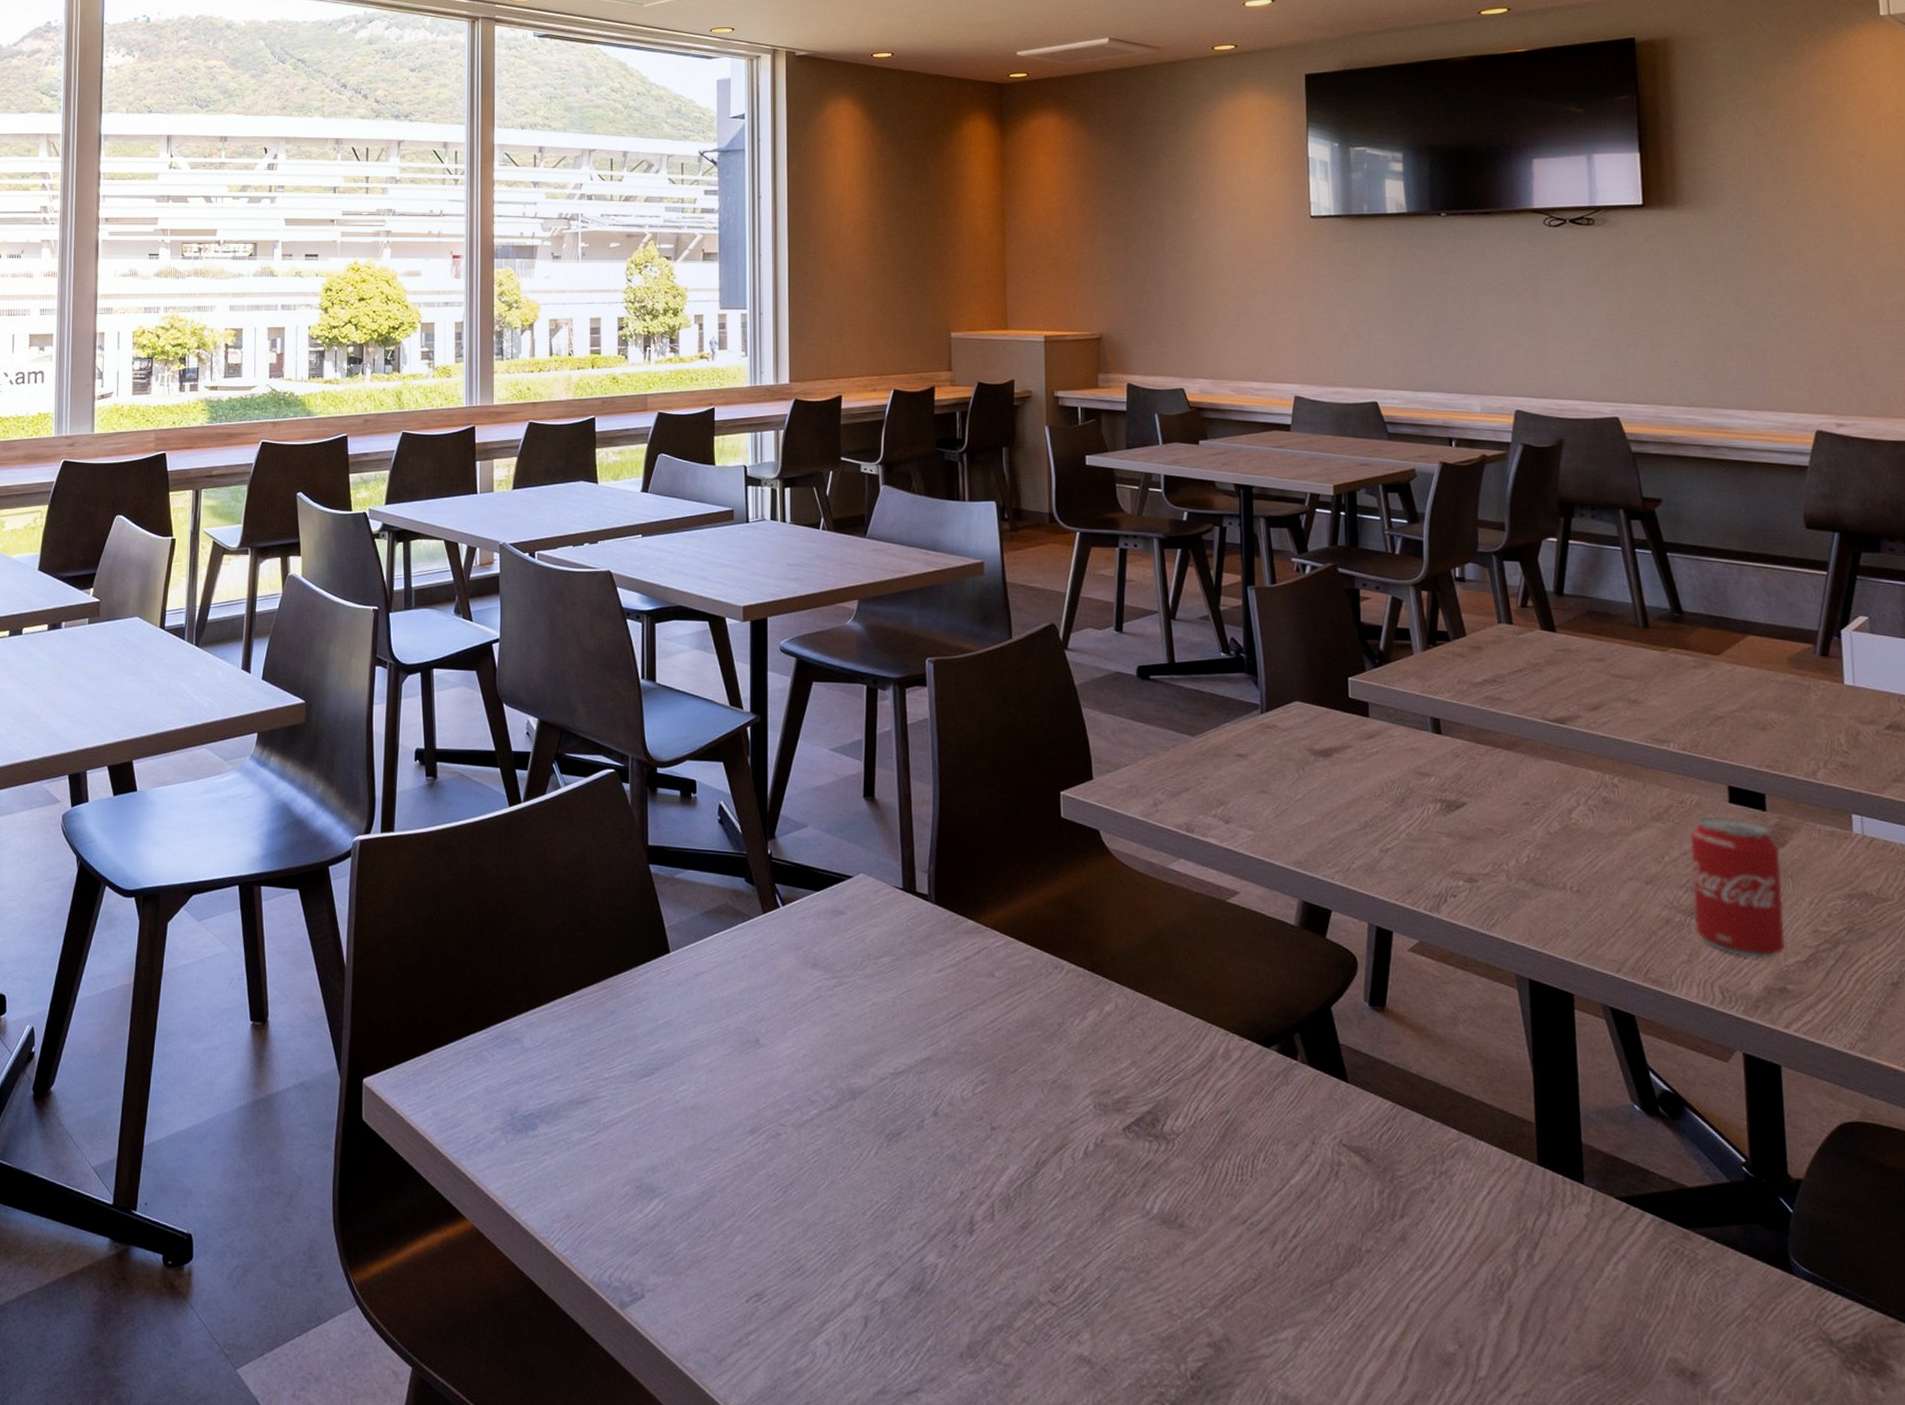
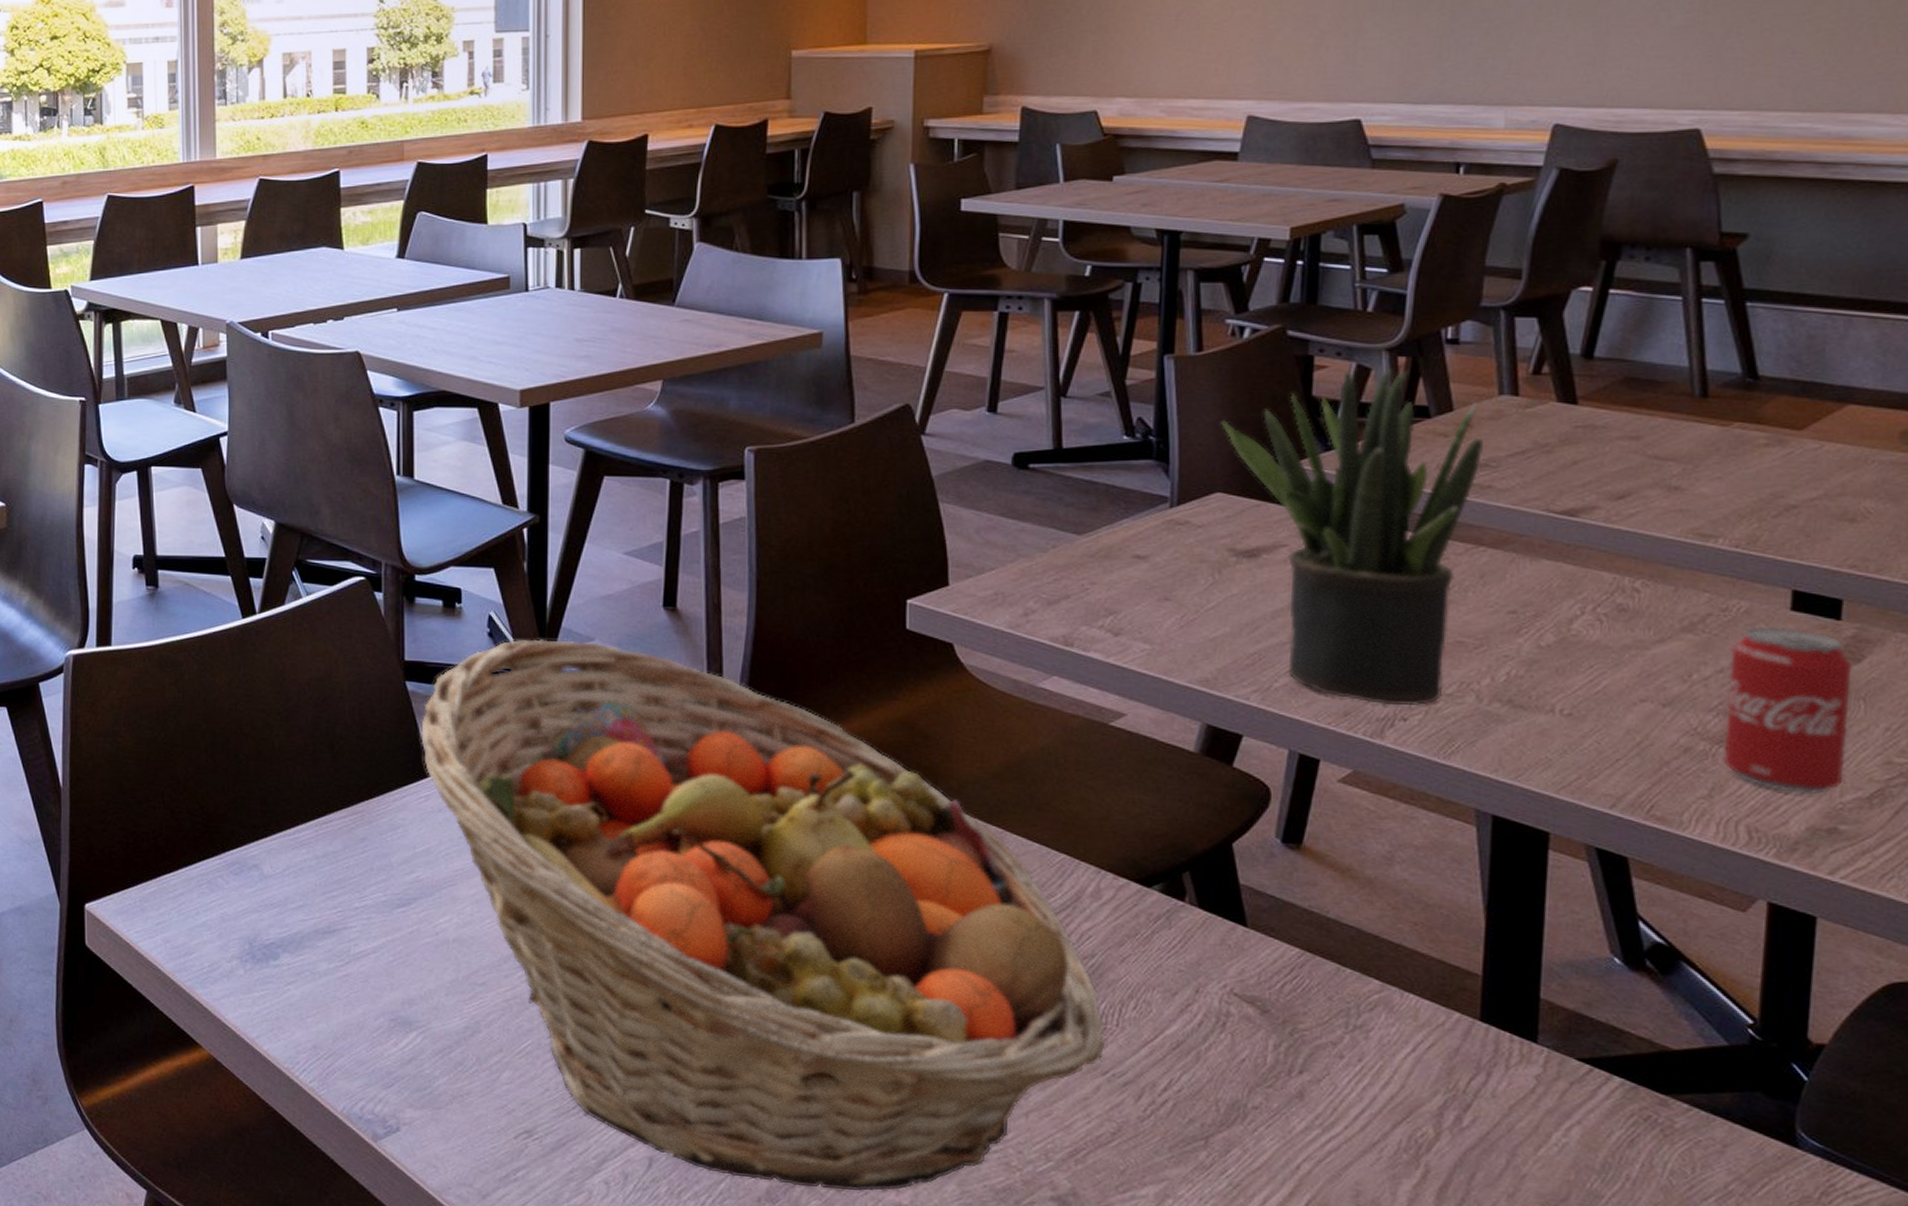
fruit basket: none [661,826,1243,1344] -> present [419,639,1106,1192]
potted plant: none [1294,601,1492,885] -> present [1221,369,1484,707]

